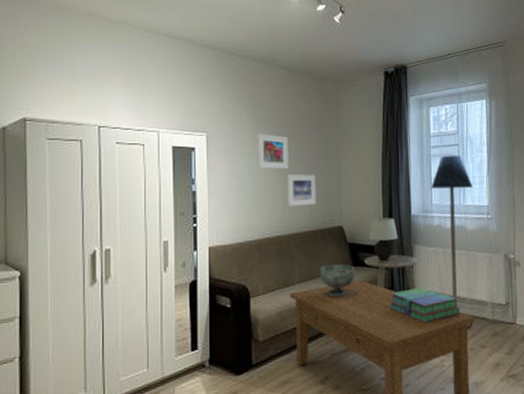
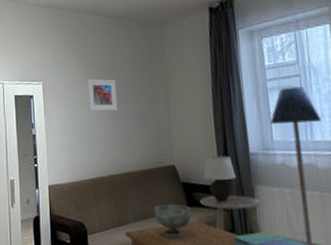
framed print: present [286,174,317,207] -> none [116,114,147,147]

